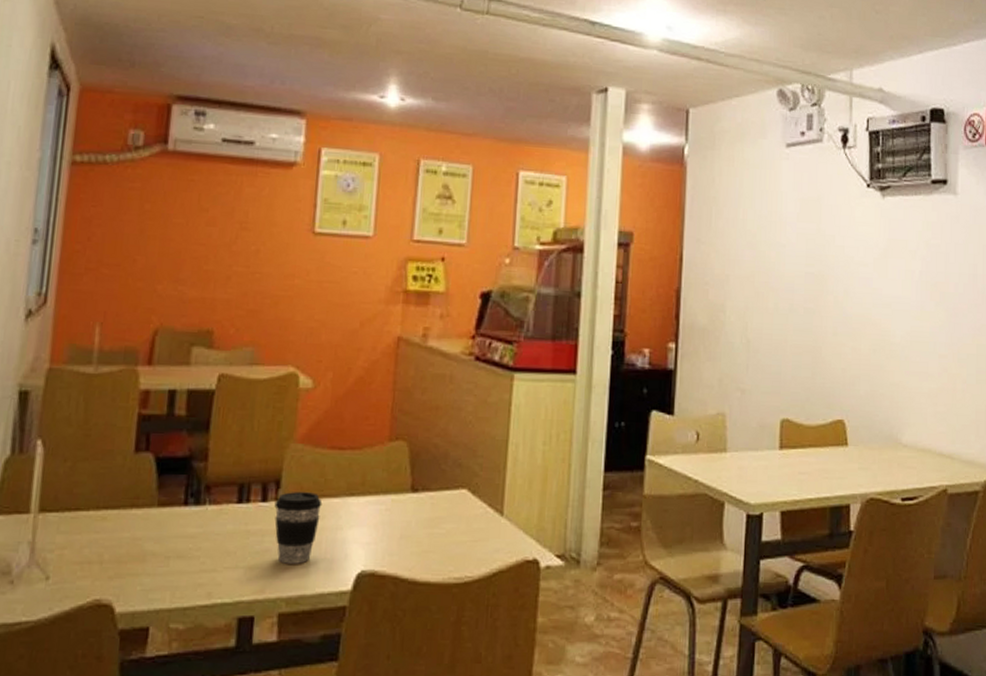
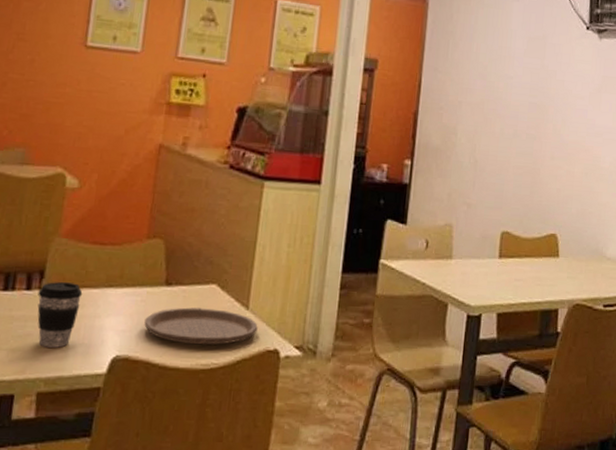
plate: none [390,515,514,557] -> present [144,307,258,345]

